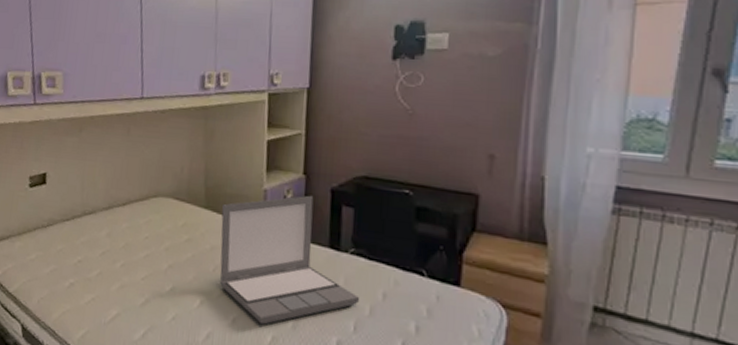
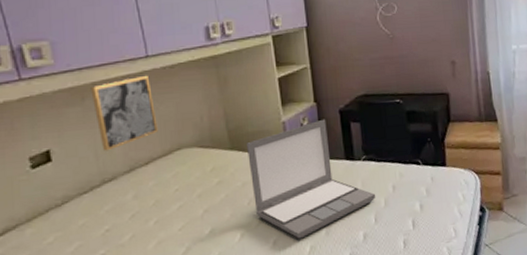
wall art: none [88,116,141,185] -> present [90,75,158,152]

